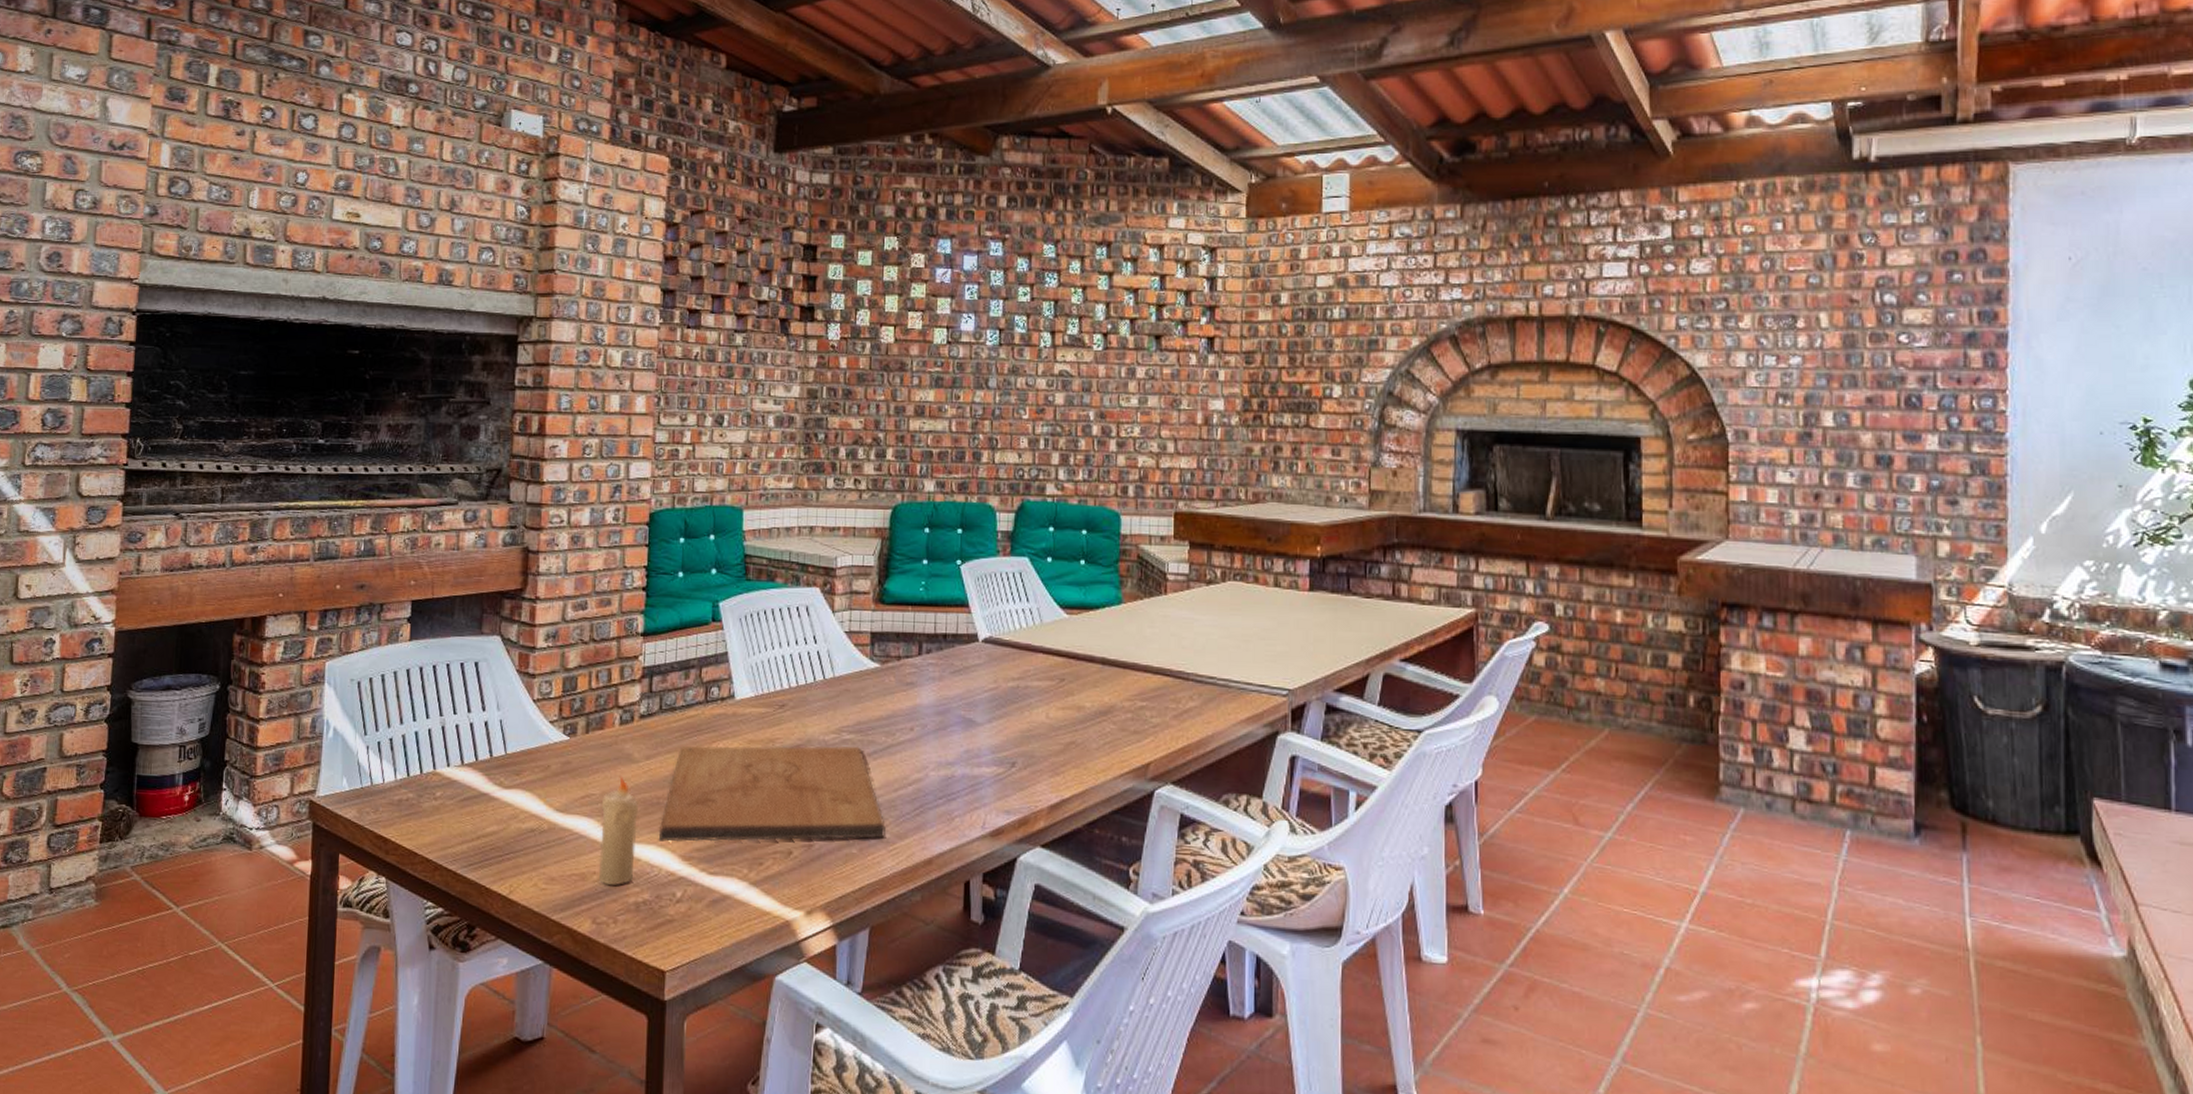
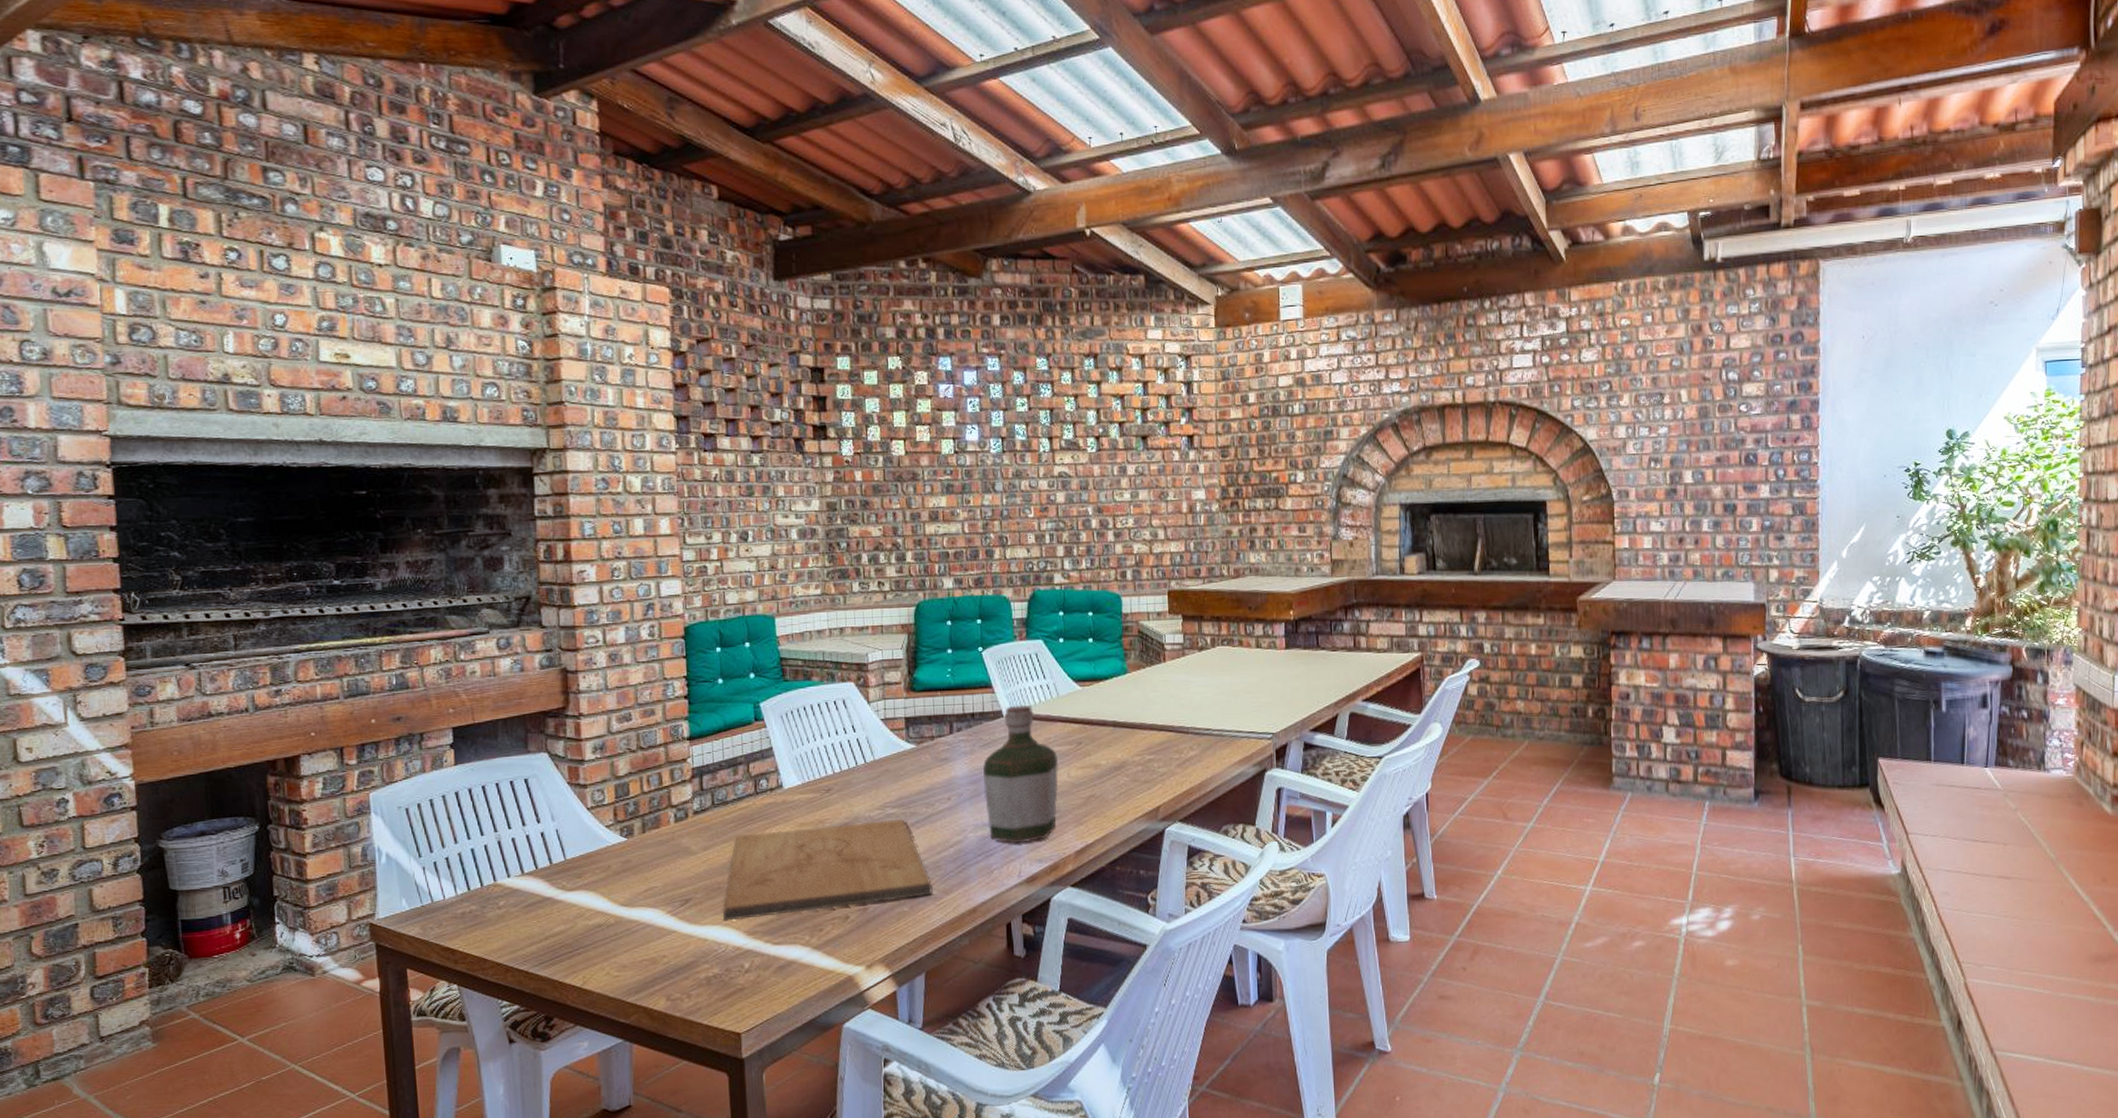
candle: present [599,775,639,885] -> none [664,867,703,965]
bottle: none [951,629,1037,789] -> present [983,705,1059,844]

